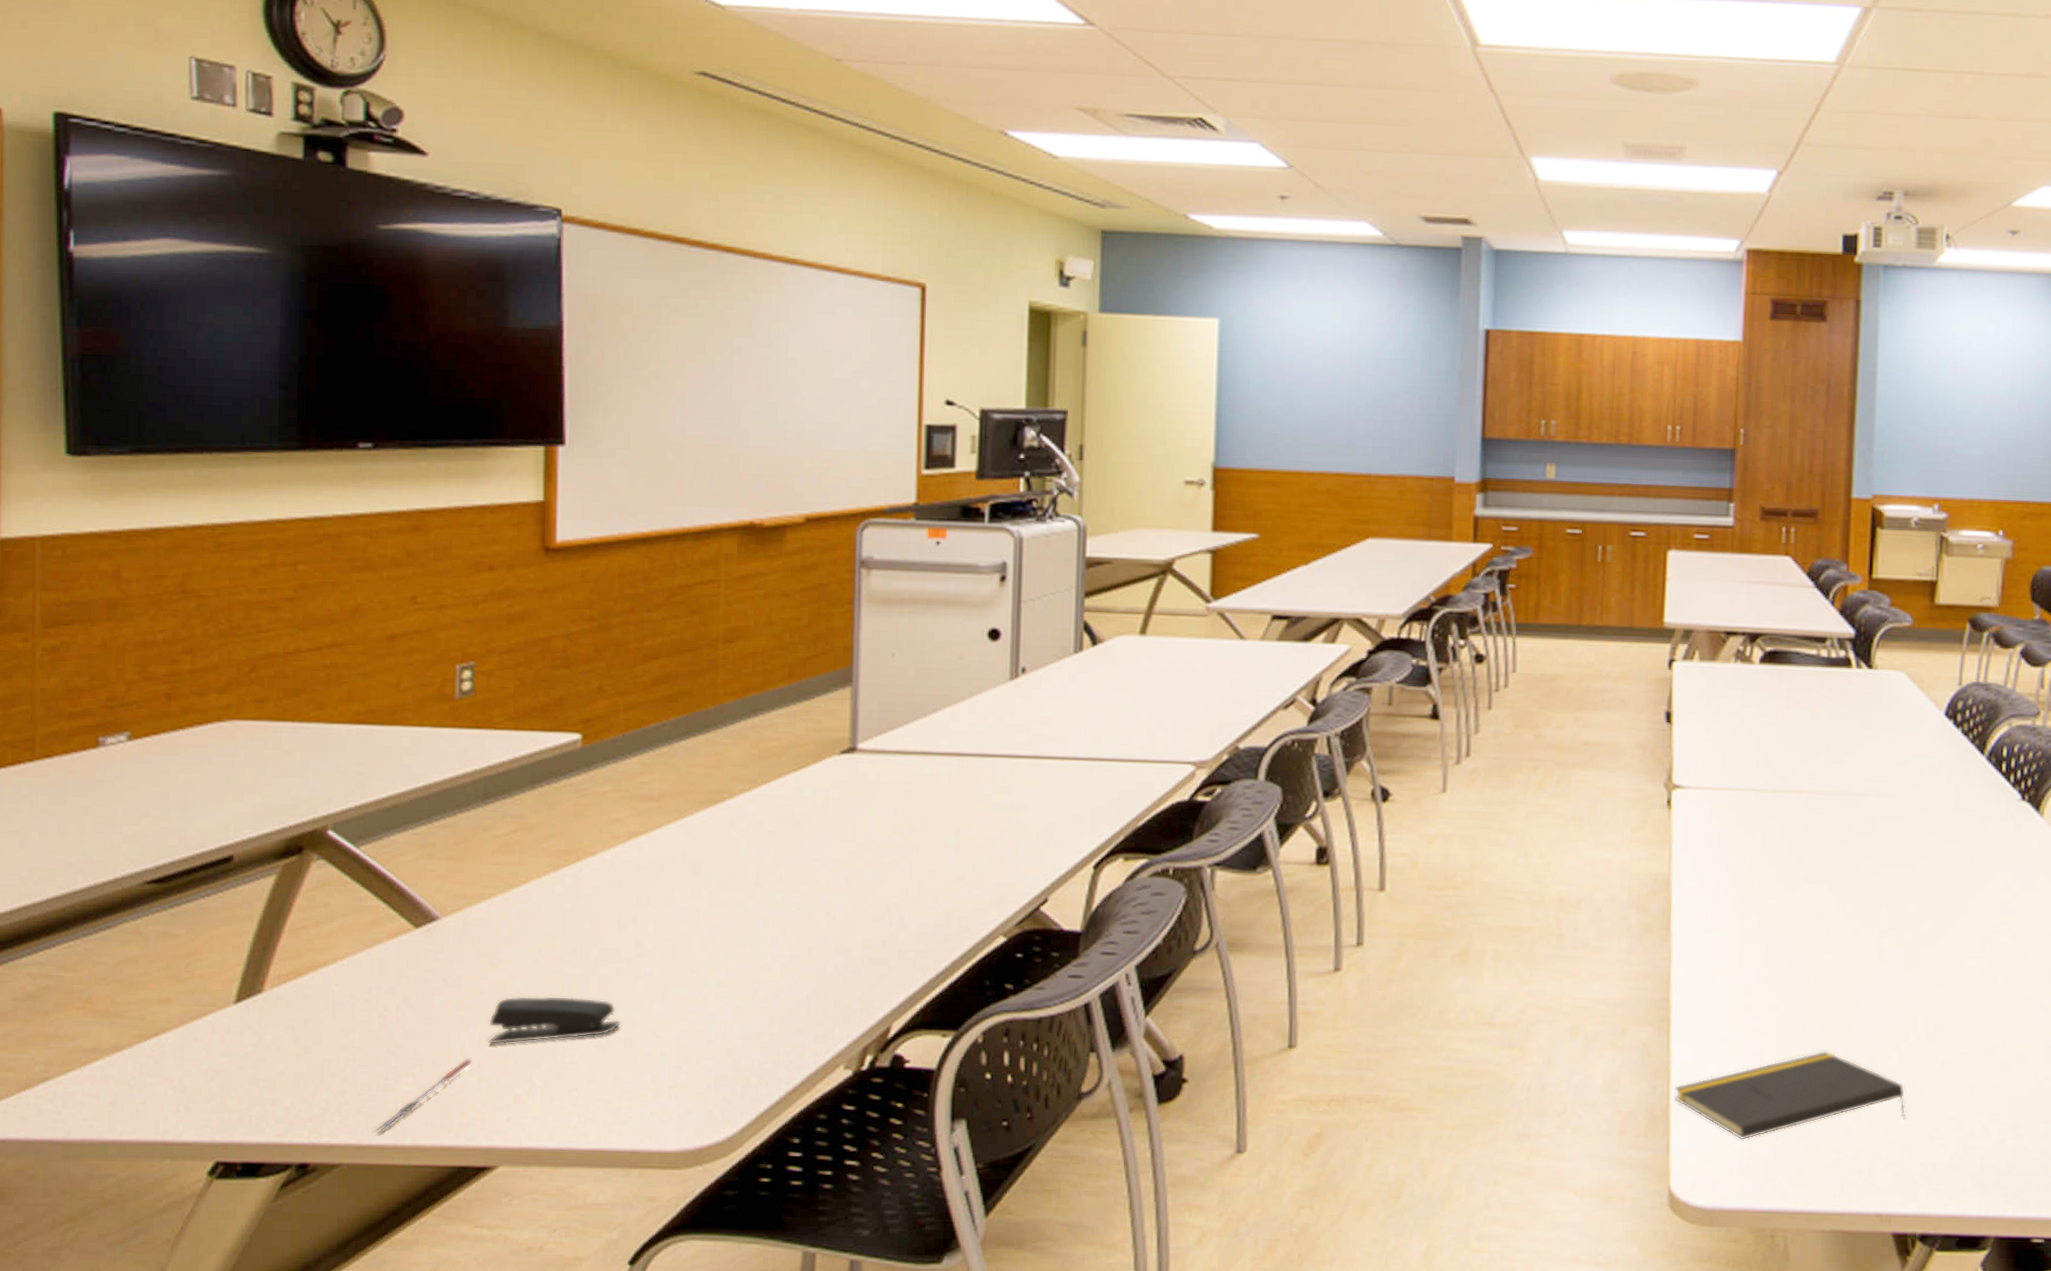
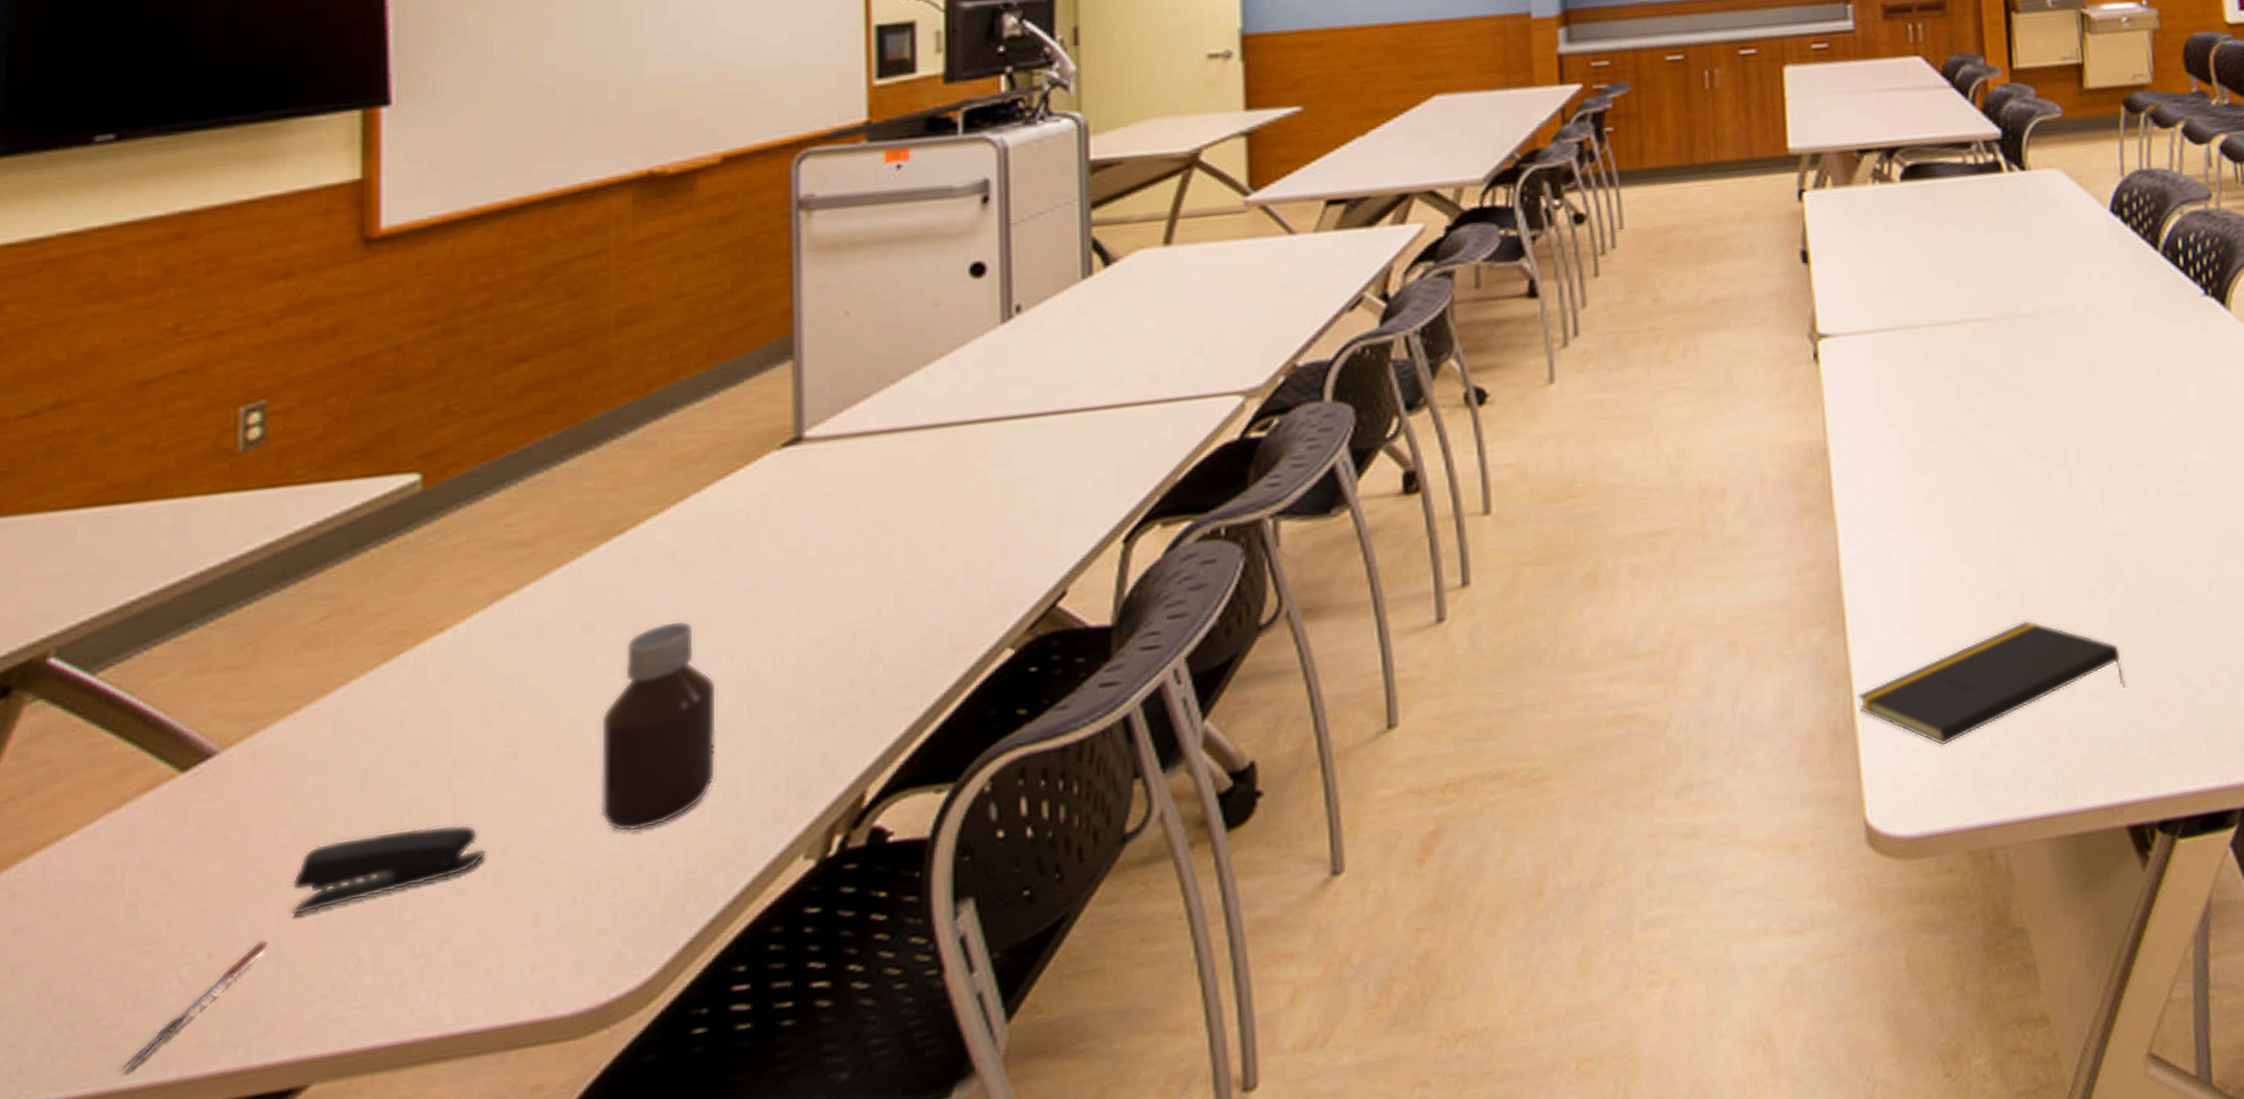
bottle: none [701,874,787,1026] -> present [600,620,717,832]

